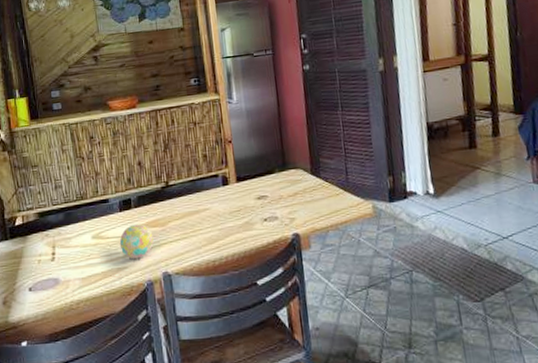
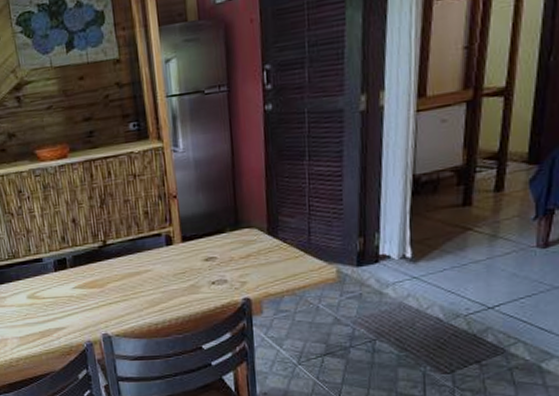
decorative ball: present [119,224,154,260] -> none [56,284,92,320]

